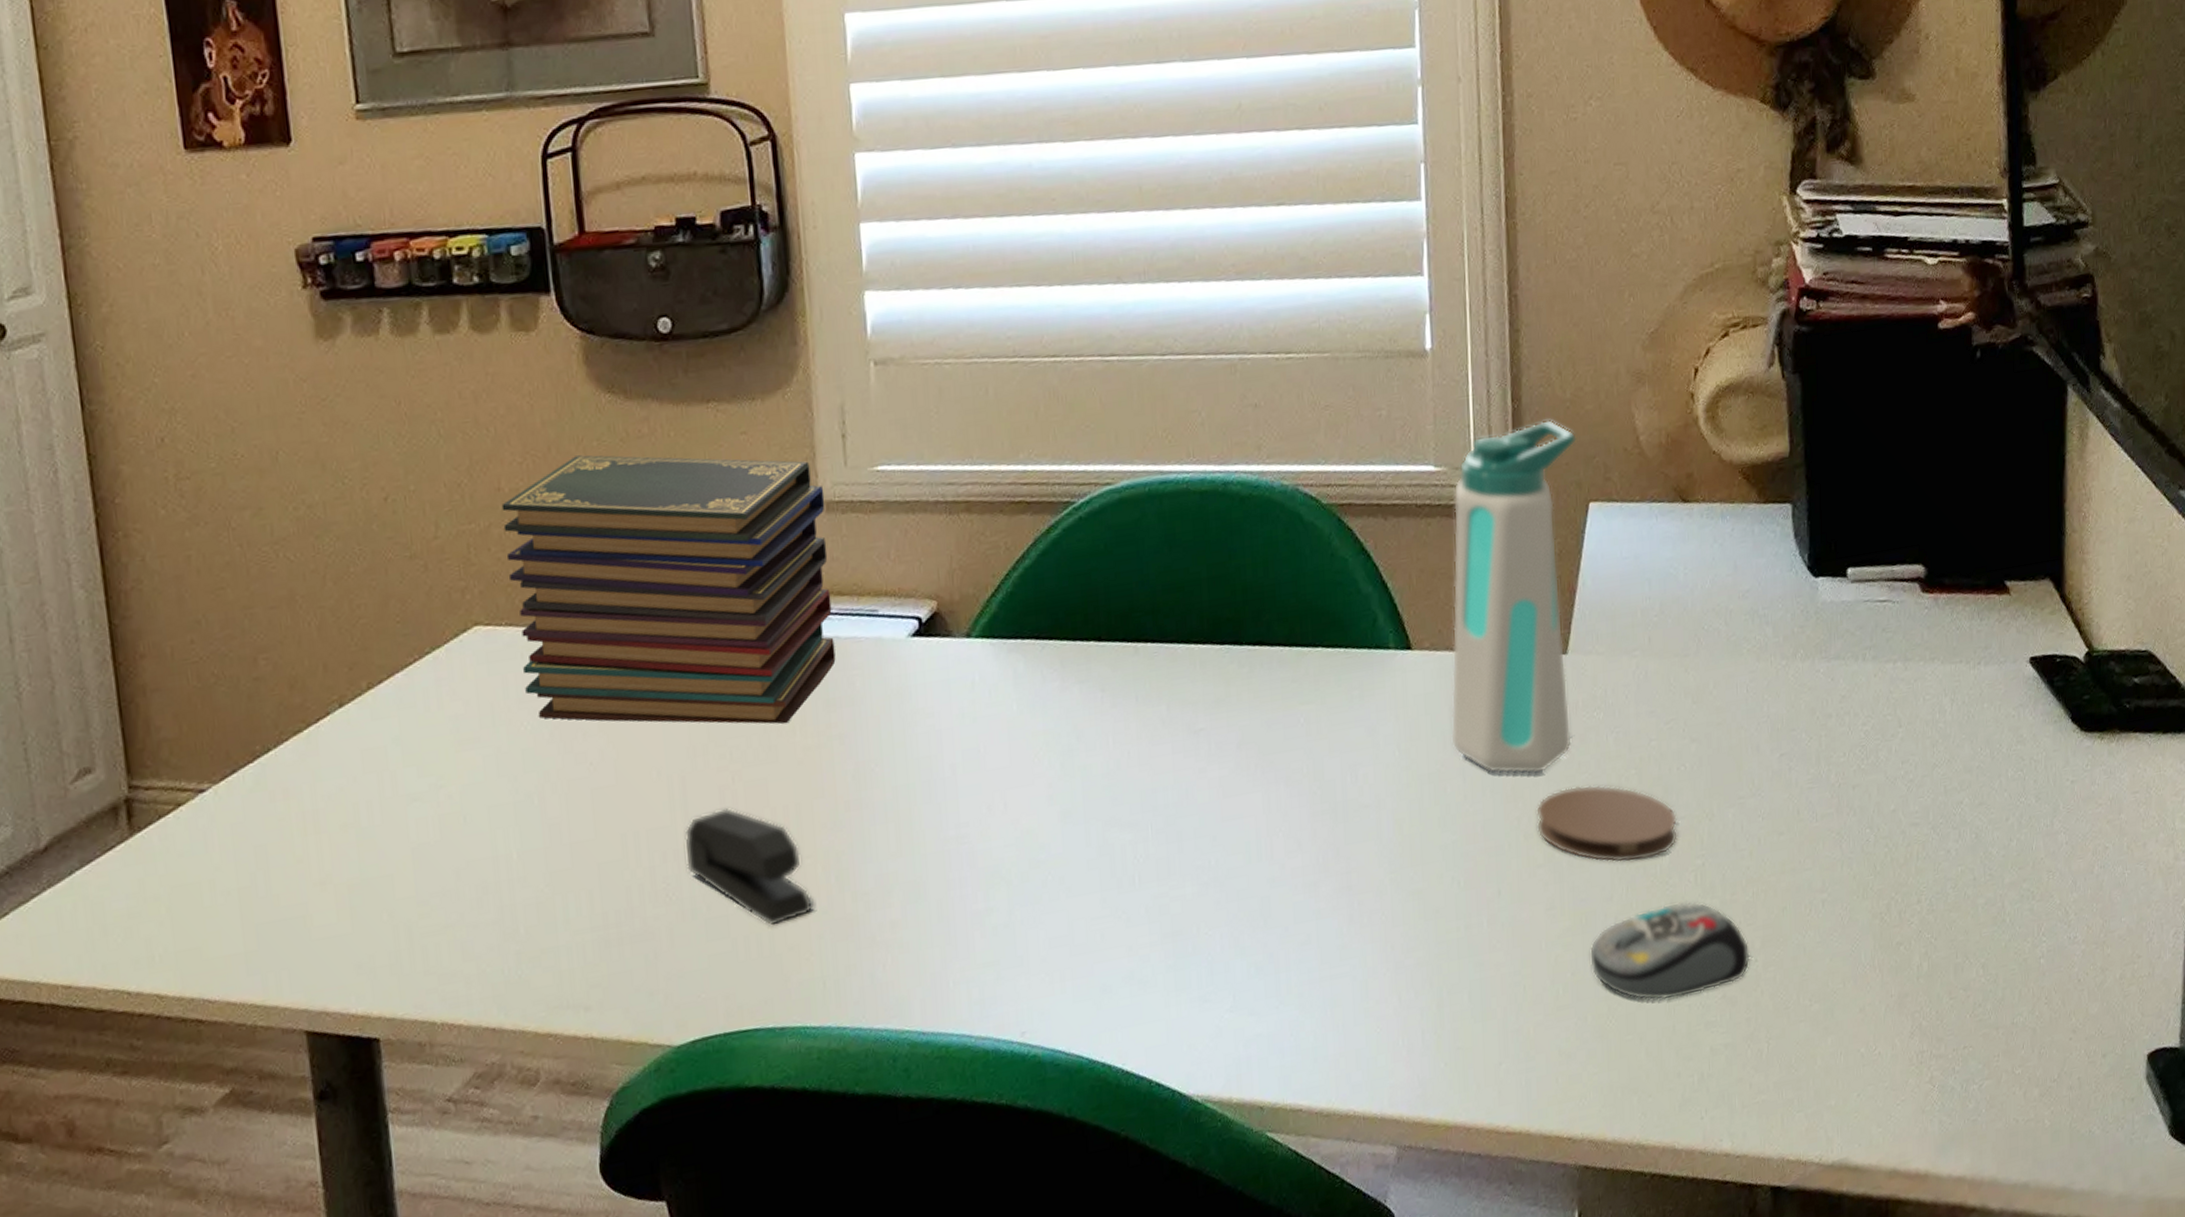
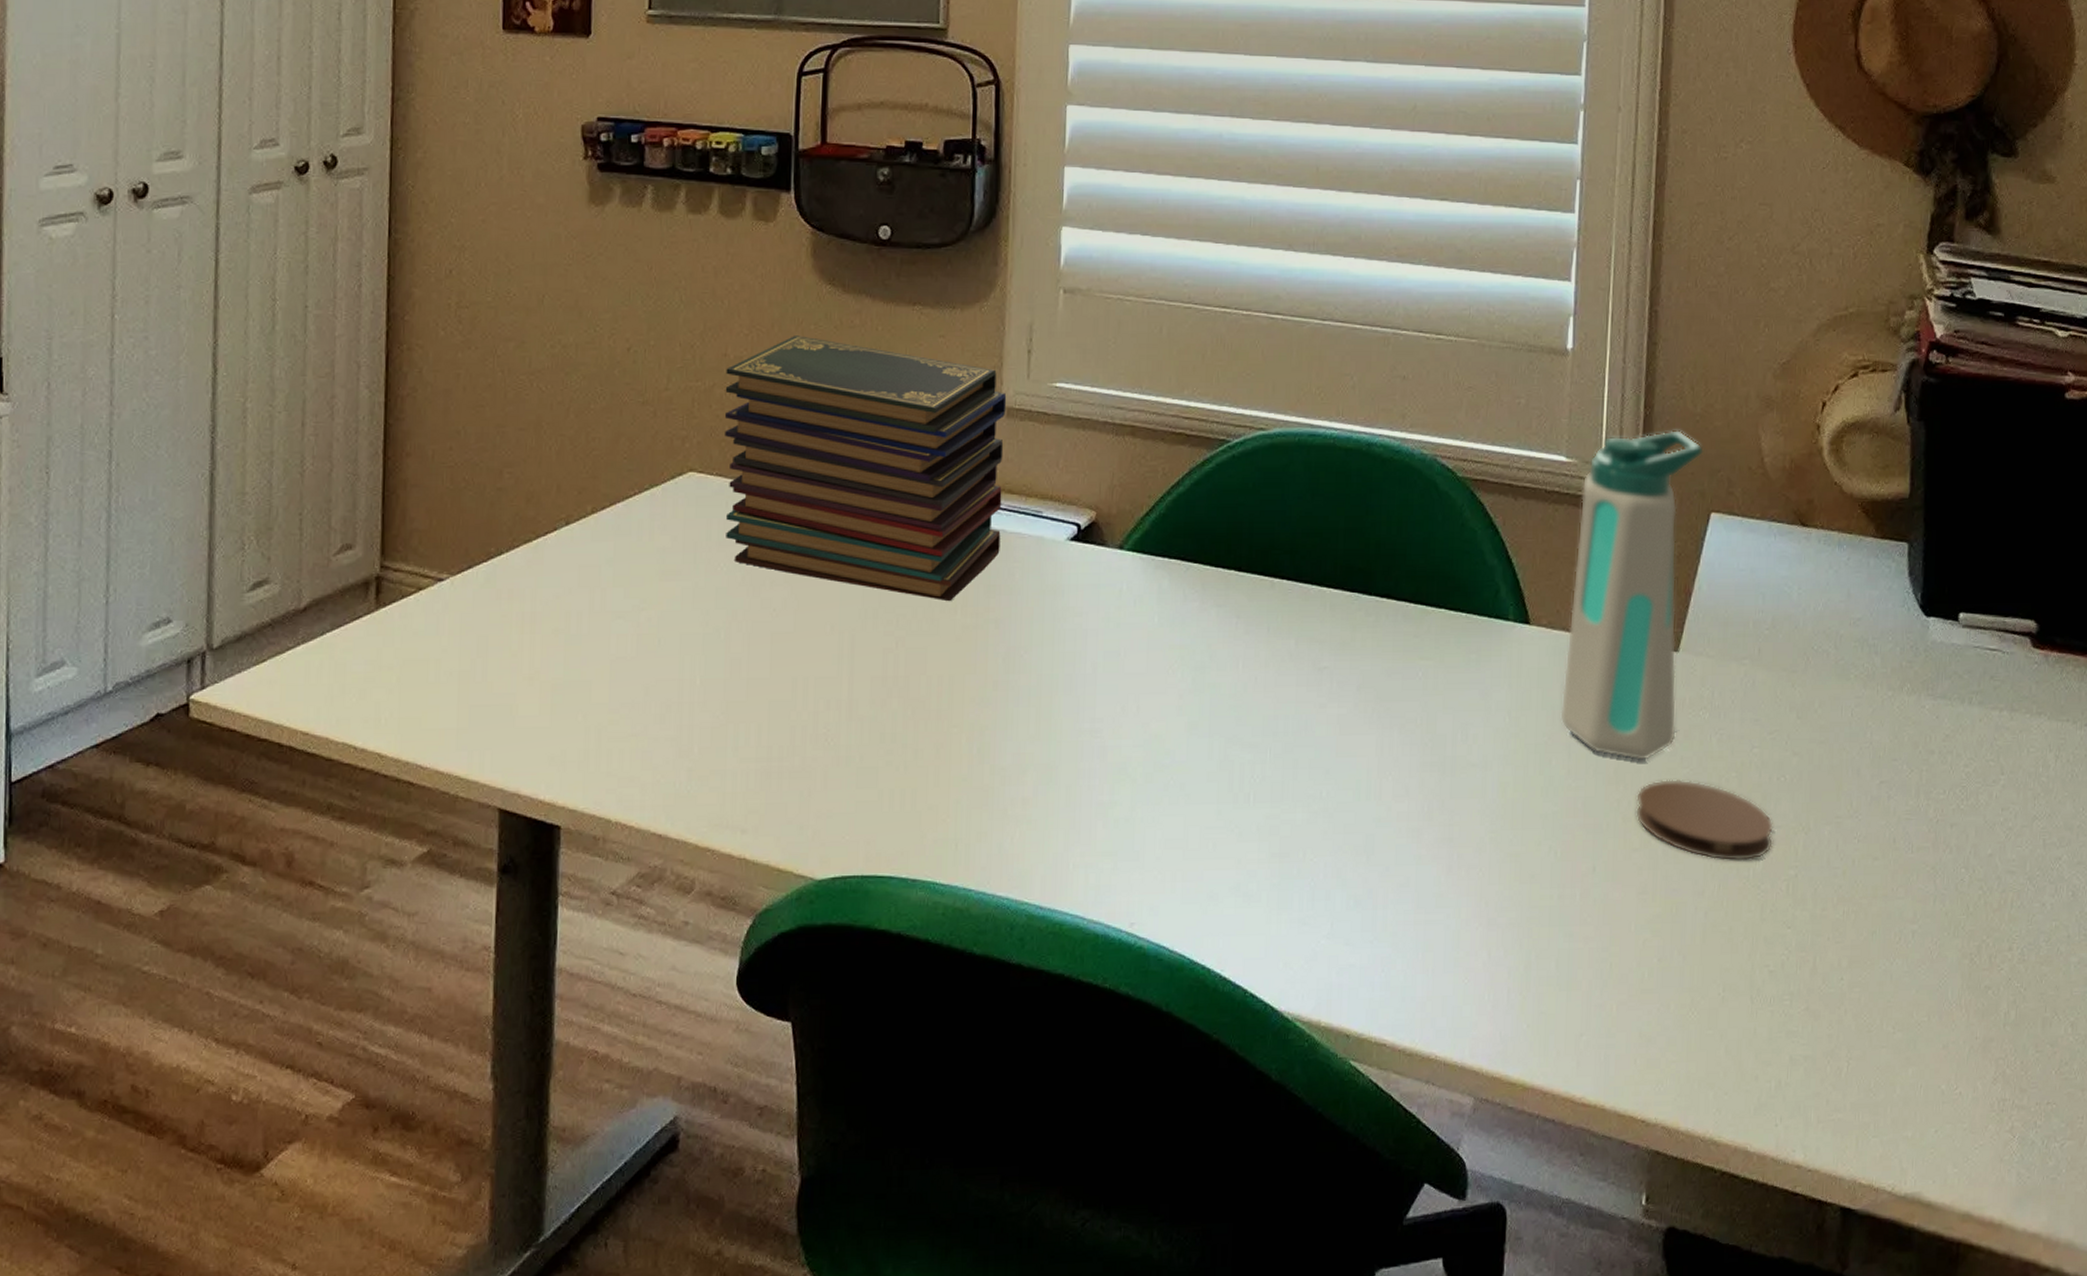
stapler: present [684,807,814,926] -> none [847,669,955,784]
computer mouse: present [1589,901,1750,1001] -> none [1676,907,1836,1002]

